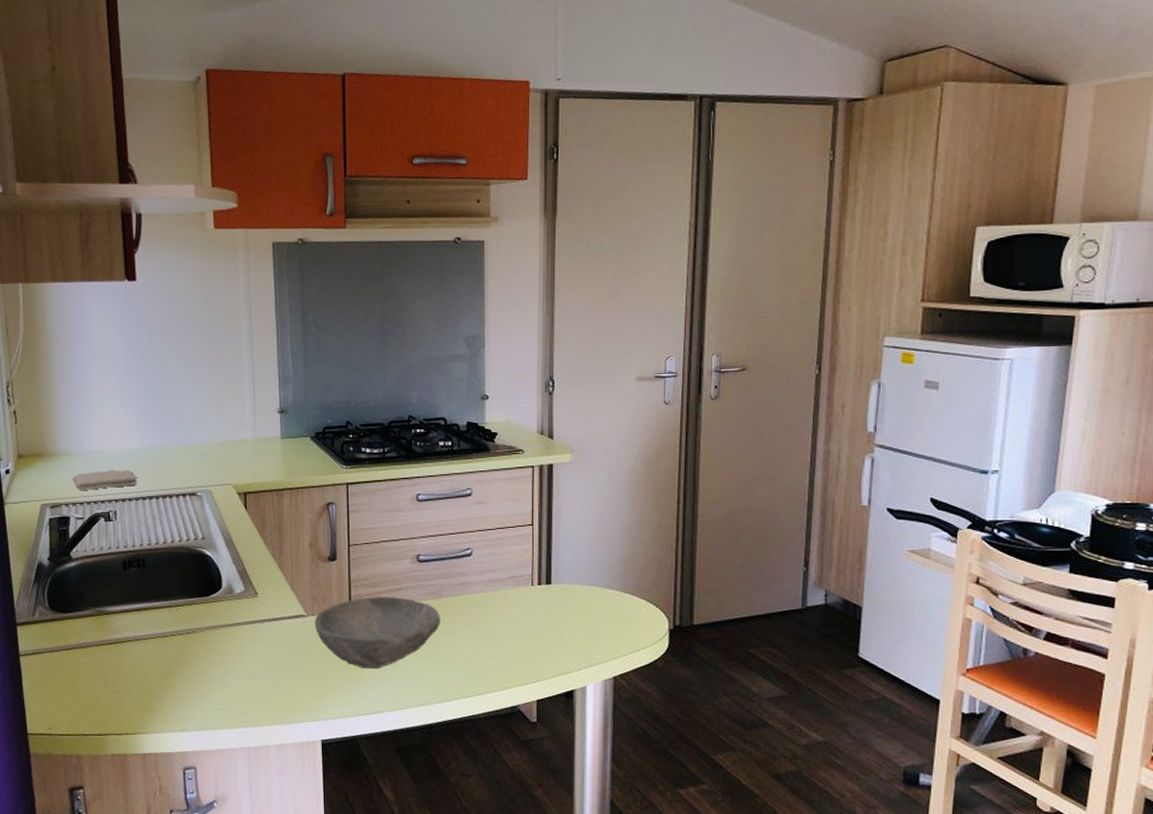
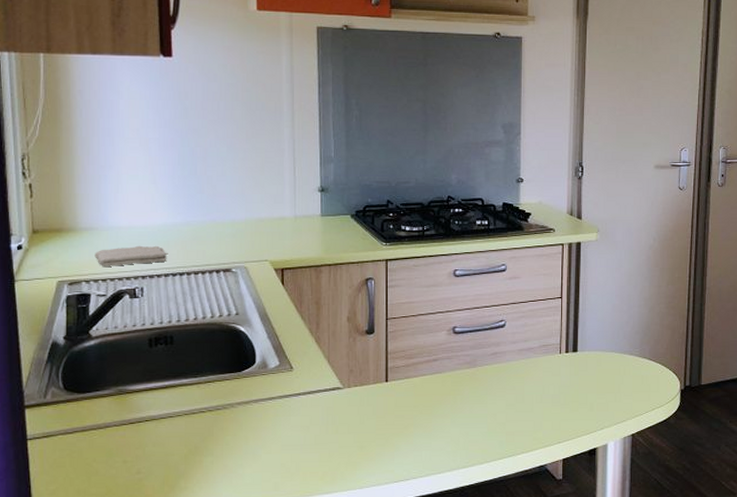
bowl: present [314,597,441,669] -> none [350,367,475,437]

